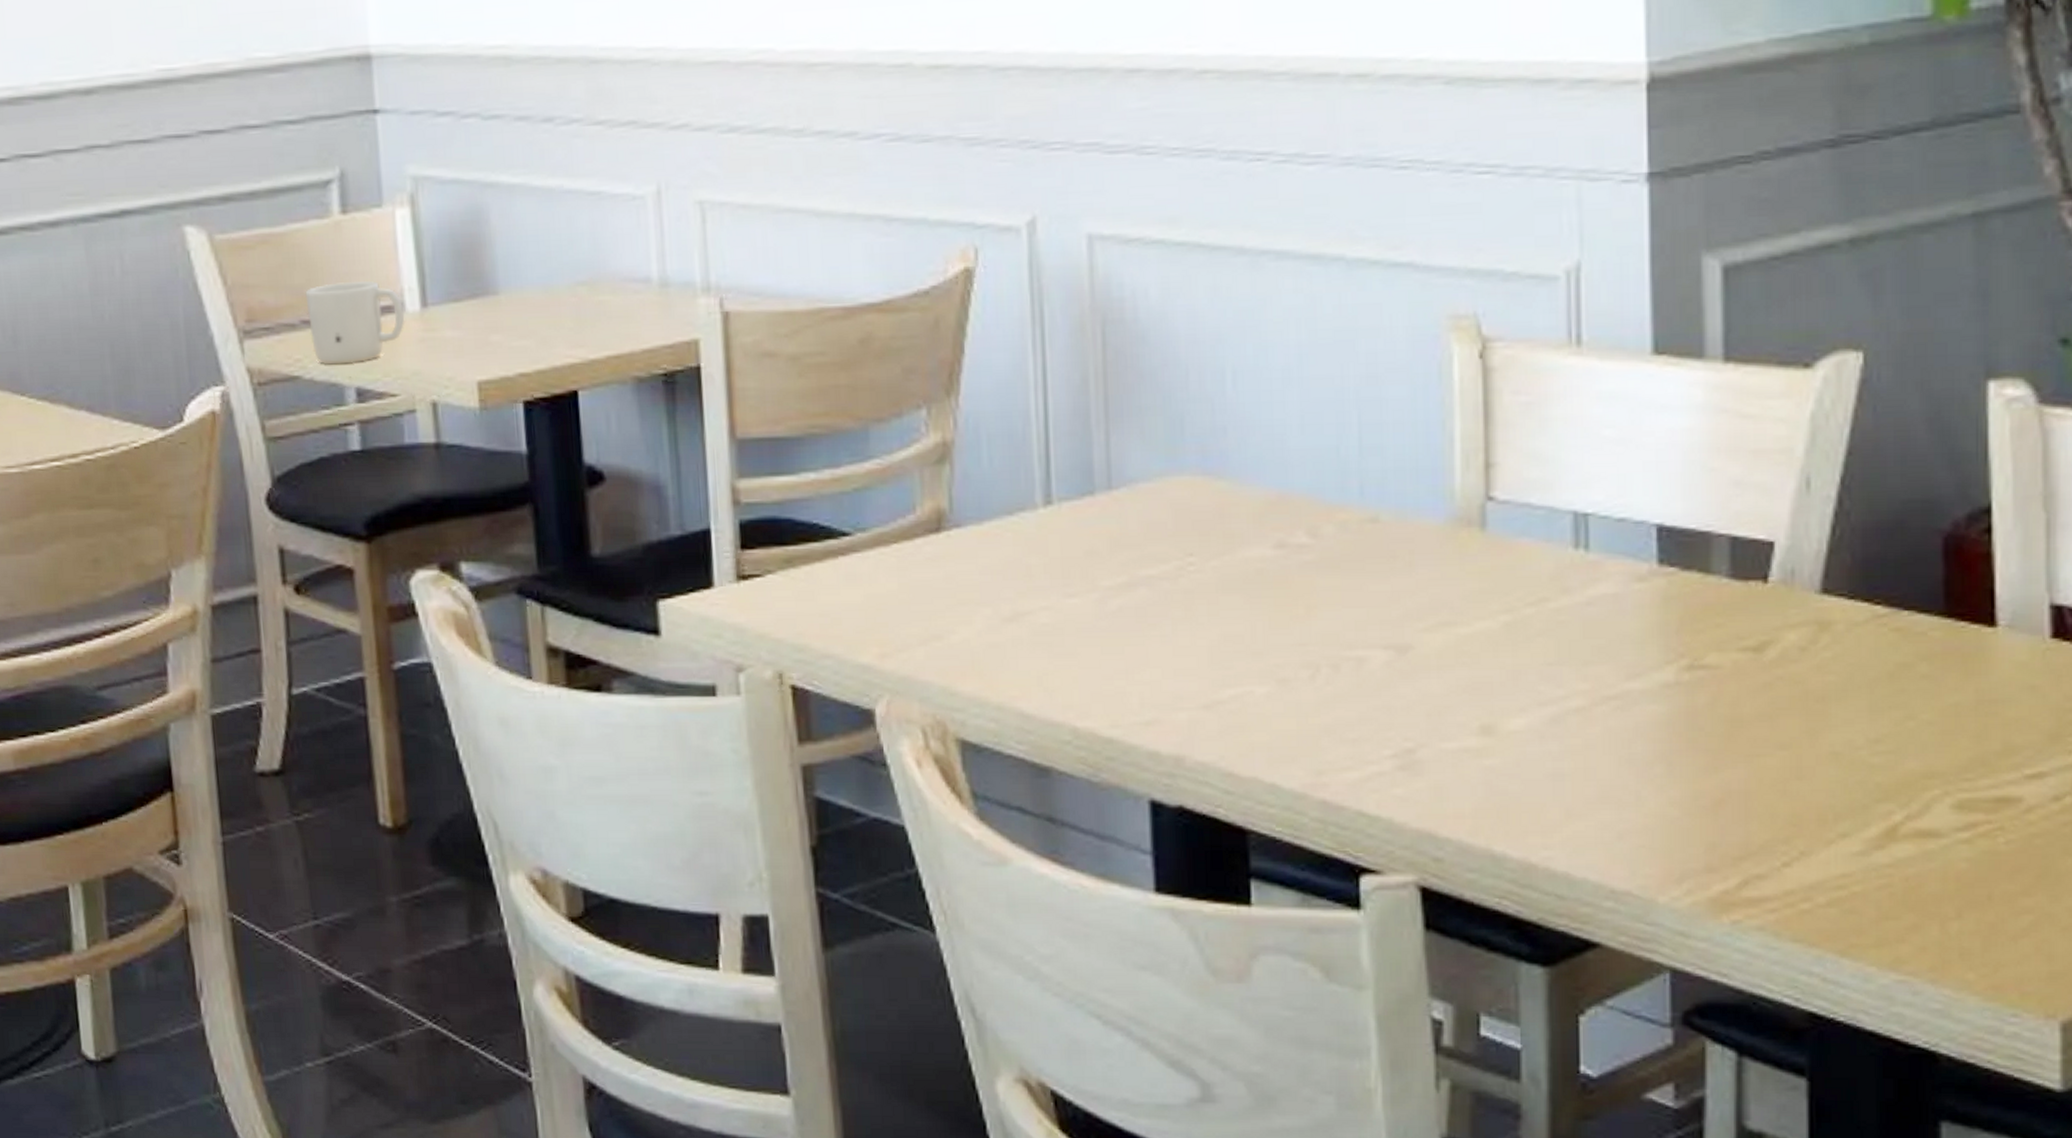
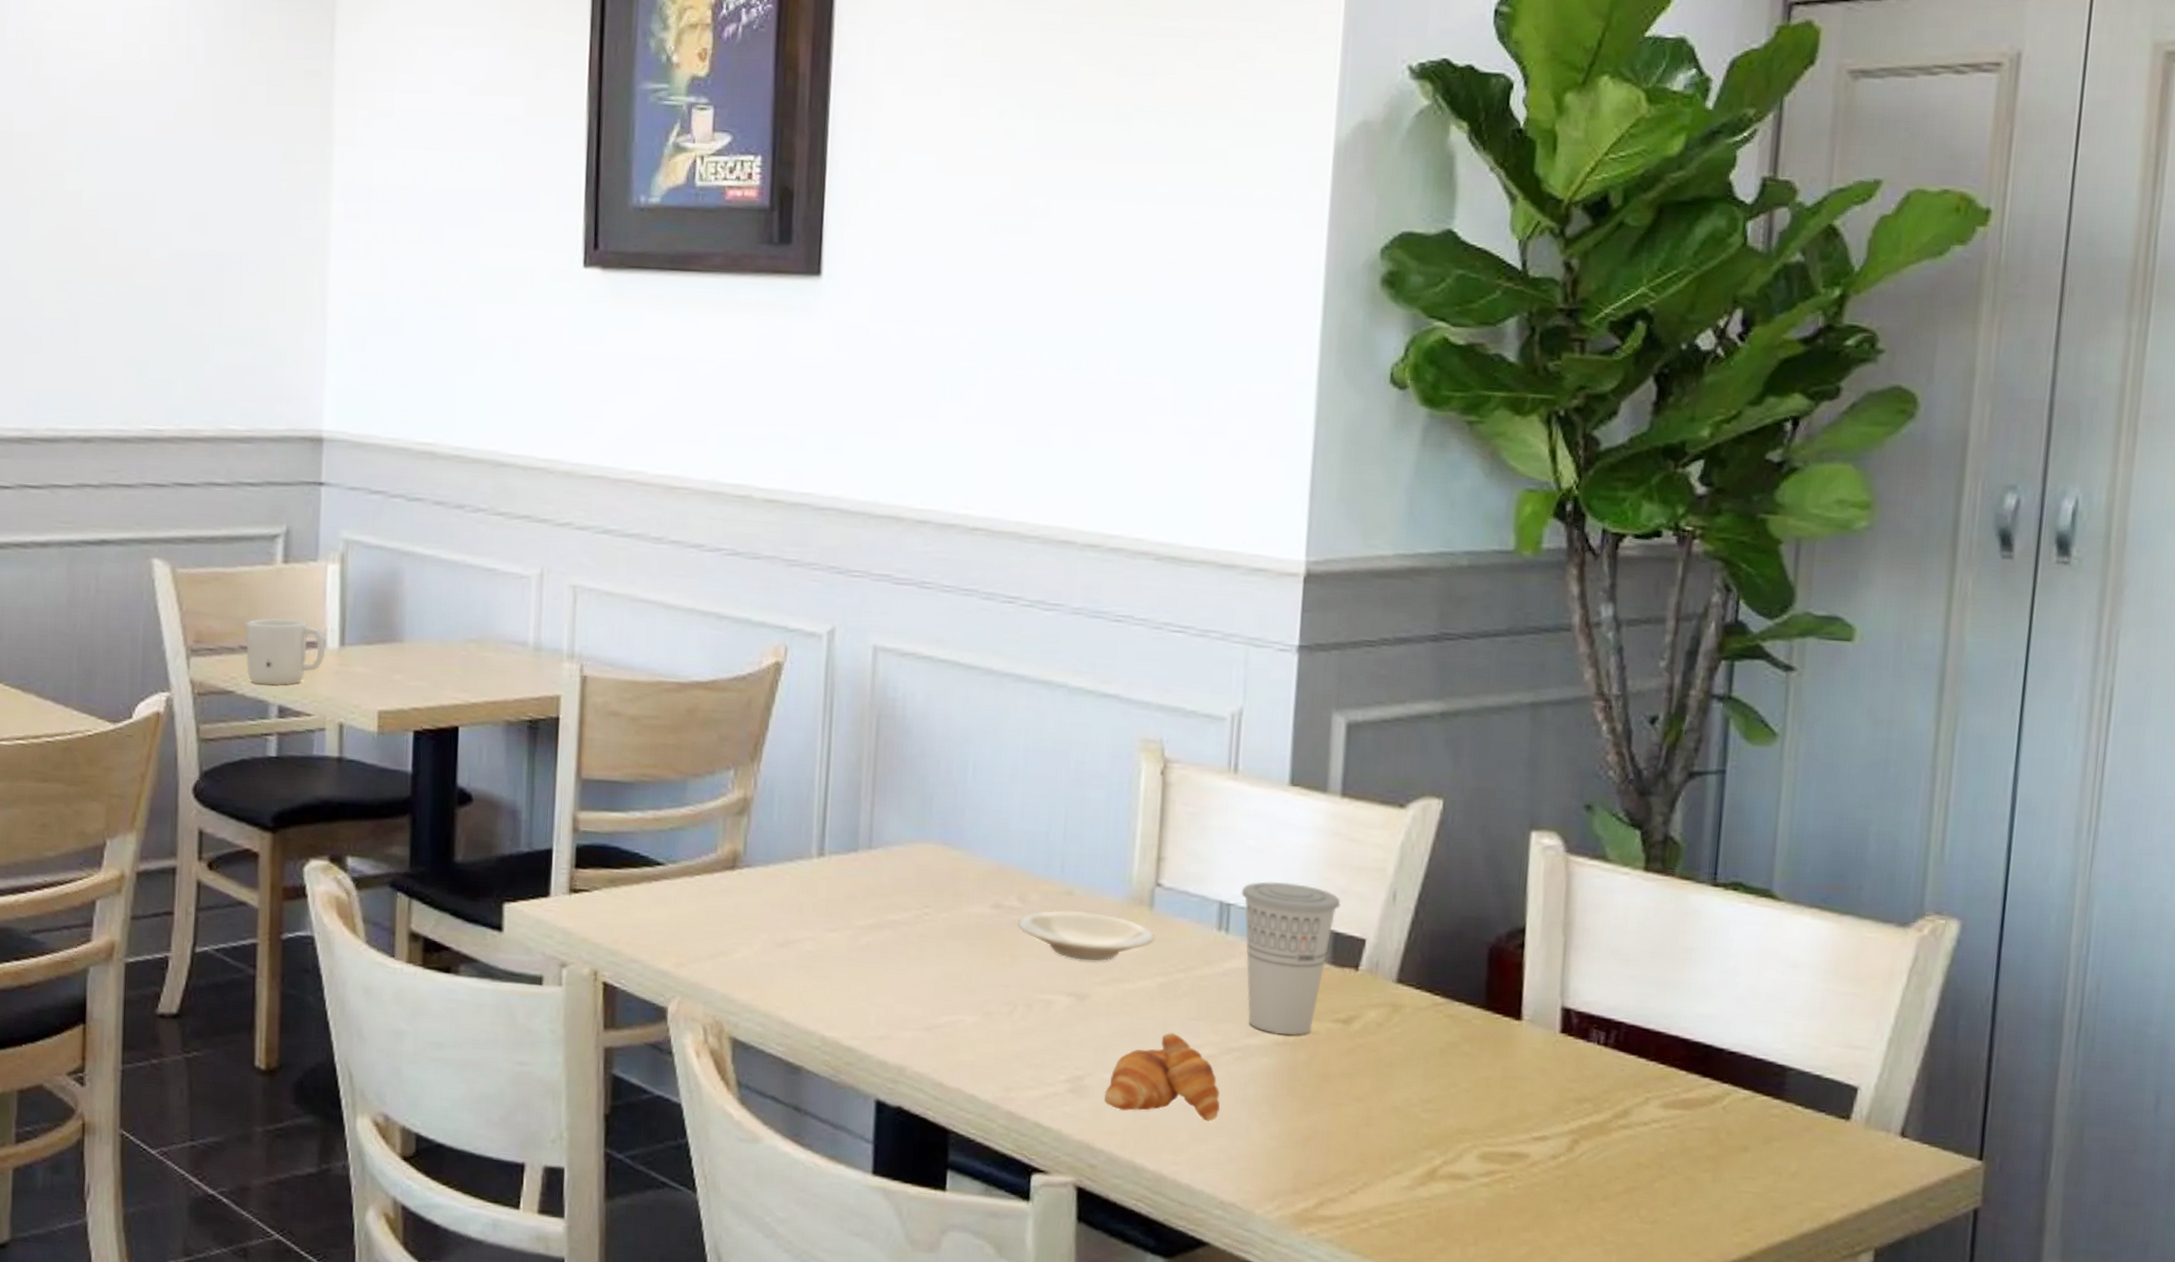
saucer: none [1309,541,1492,602] -> present [1017,910,1155,961]
croissant: none [1445,684,1598,792] -> present [1104,1033,1220,1122]
cup: none [1601,478,1736,673] -> present [1241,881,1341,1035]

